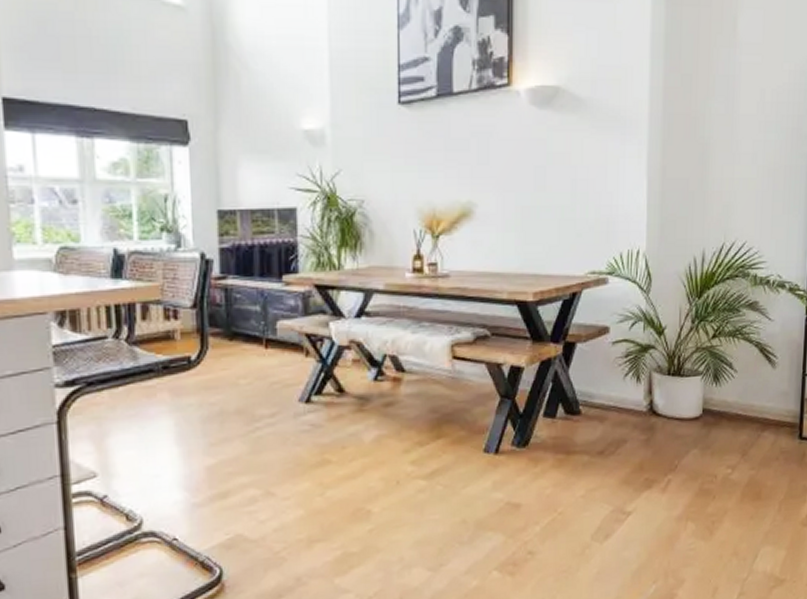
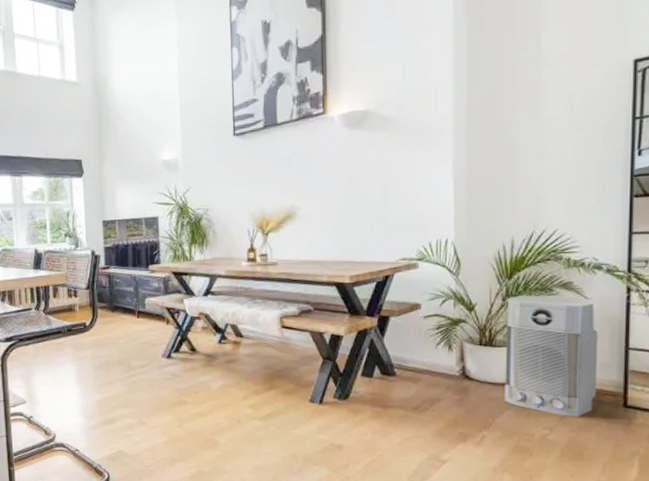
air purifier: none [689,316,780,453] -> present [503,295,598,417]

